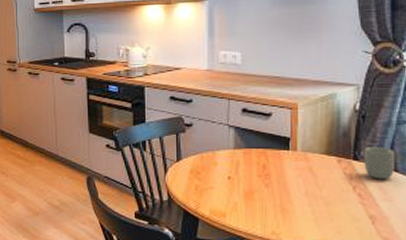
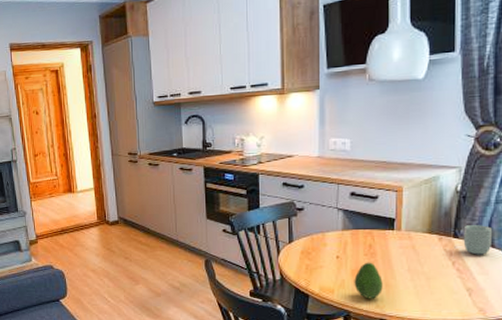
fruit: none [247,184,278,225] -> present [354,262,383,299]

